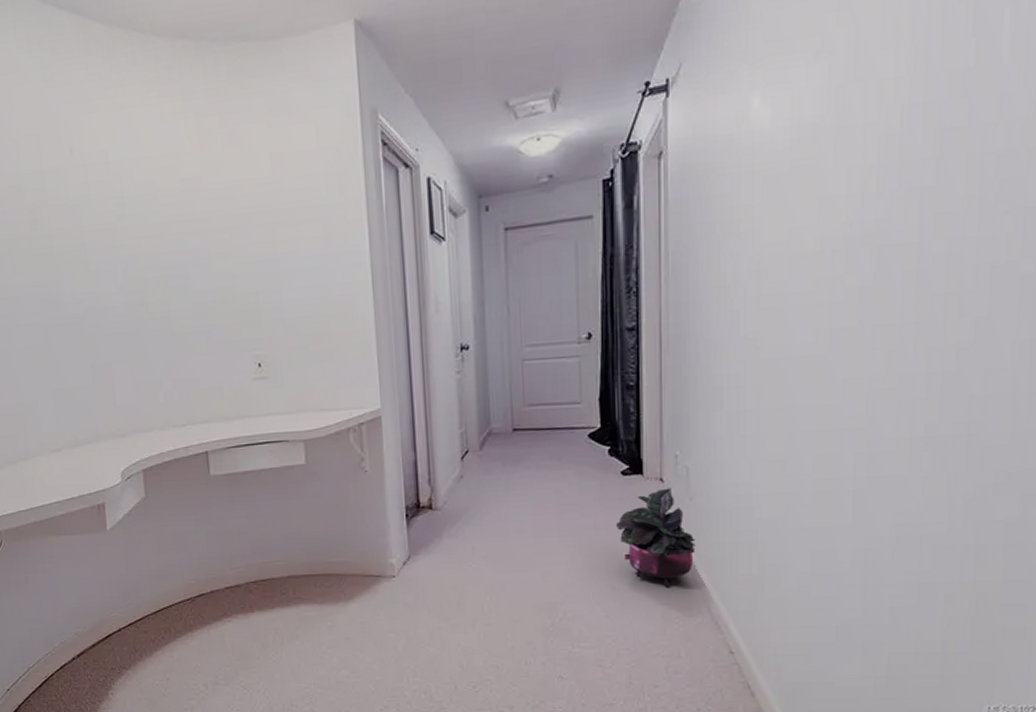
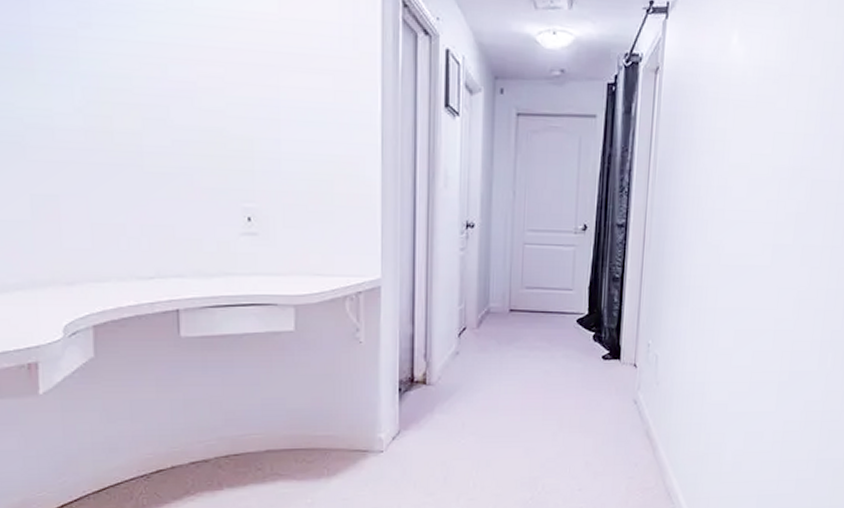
potted plant: present [615,488,696,587] -> none [593,373,658,463]

